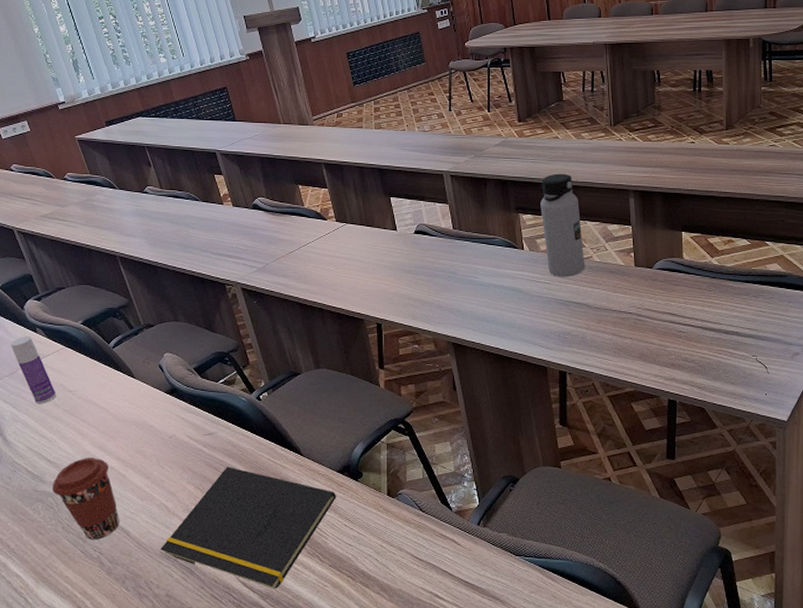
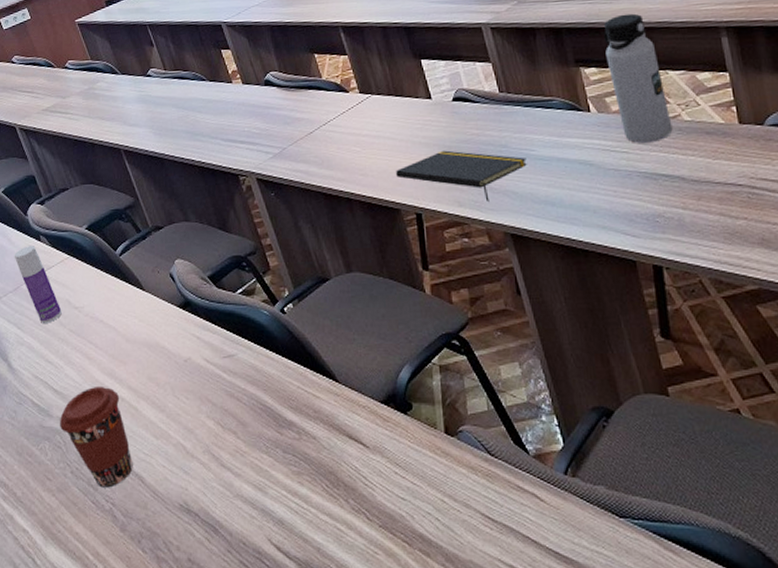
notepad: present [160,467,336,589] -> none [179,397,382,555]
notepad: none [363,273,470,316] -> present [396,150,527,201]

